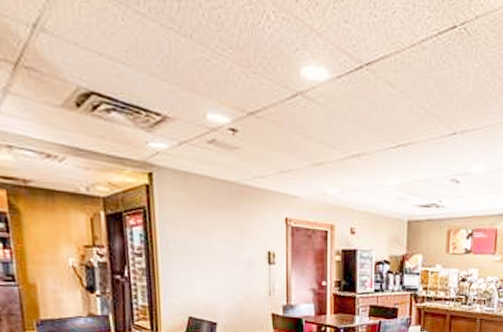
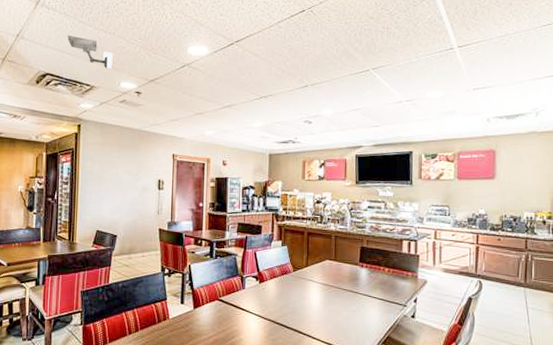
security camera: none [117,32,193,91] -> present [67,35,113,68]

